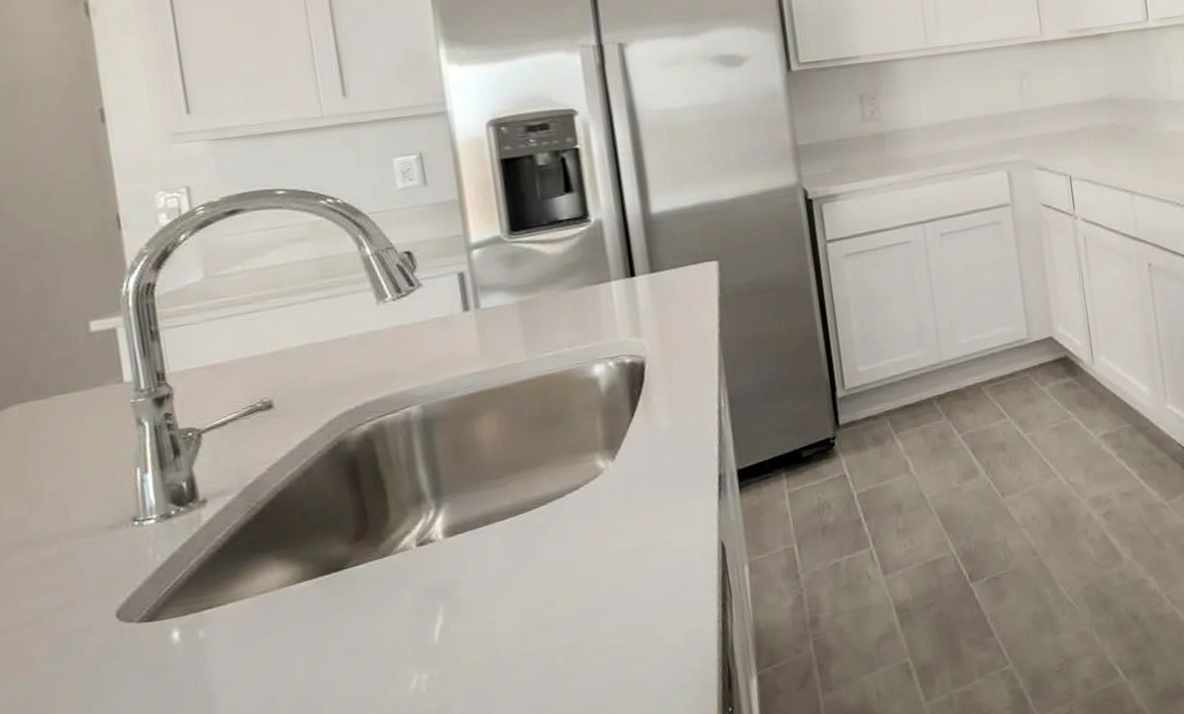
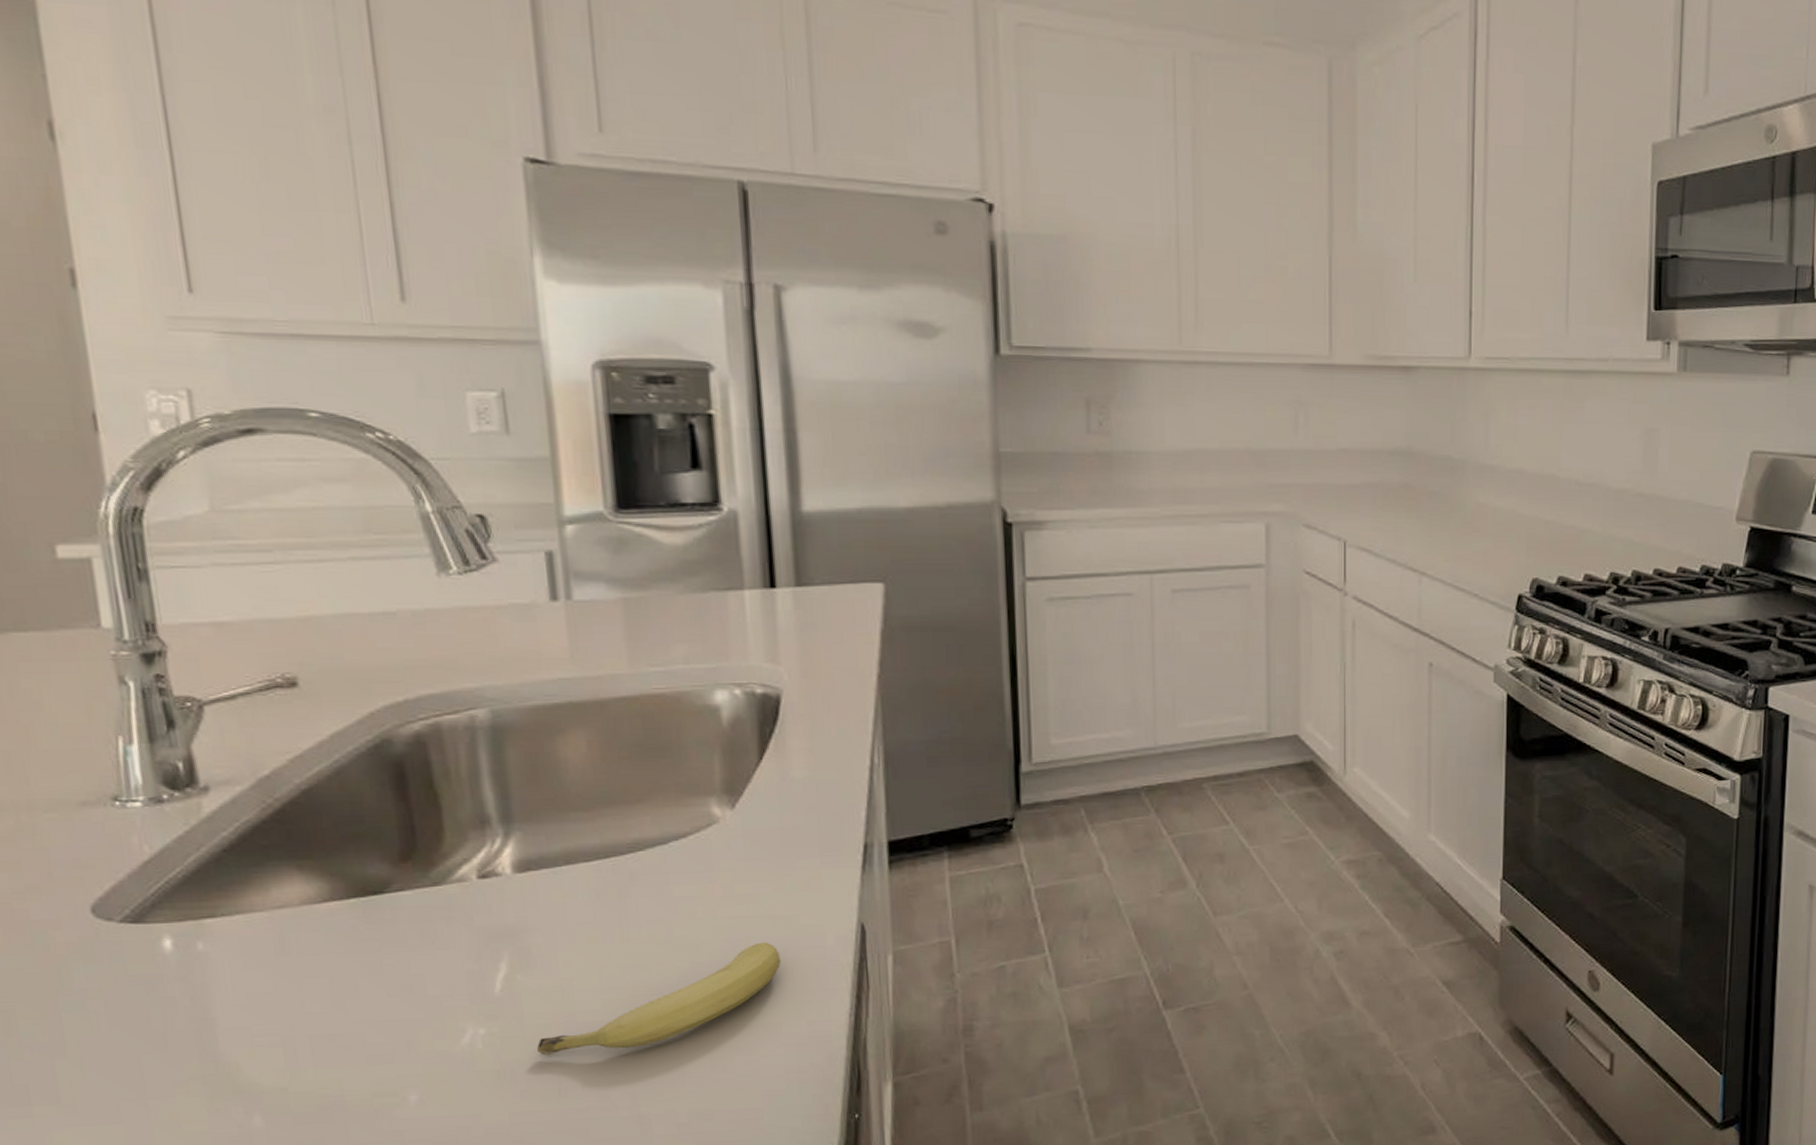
fruit: none [469,568,660,691] -> present [537,942,781,1056]

